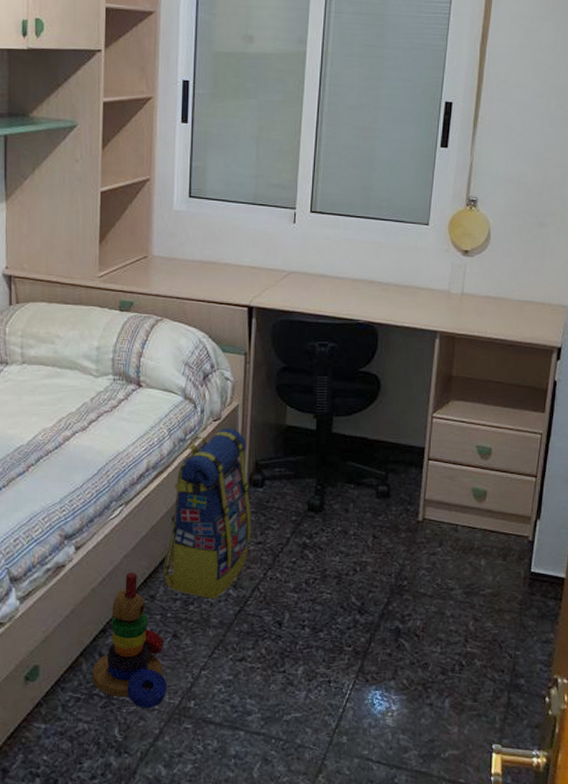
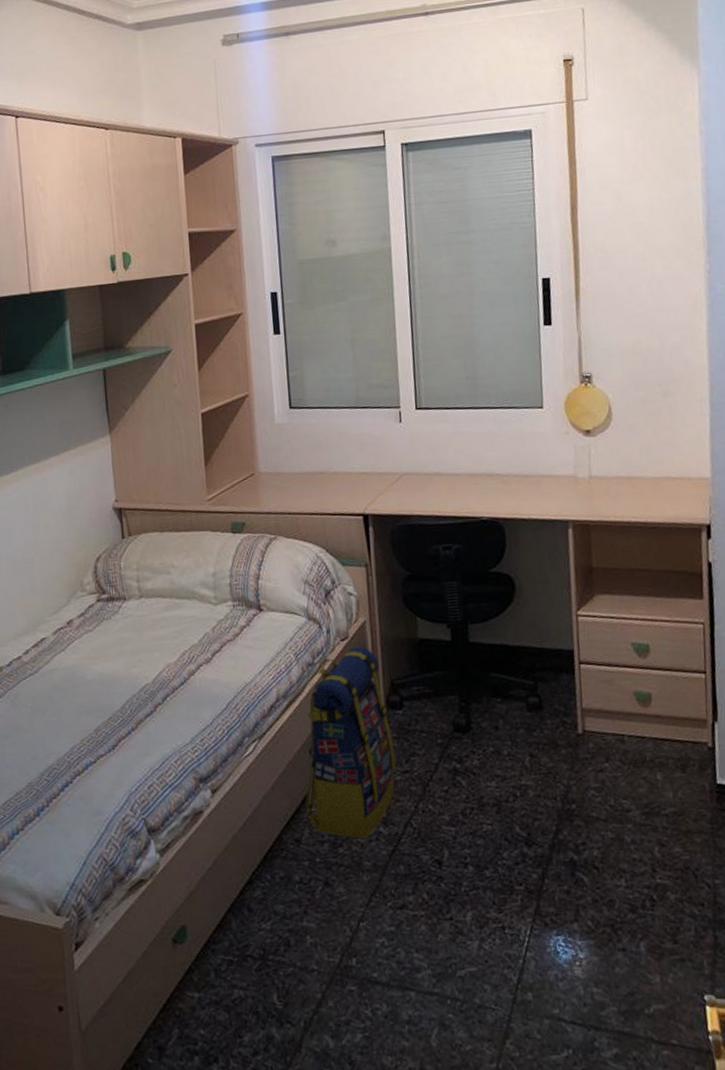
stacking toy: present [92,572,167,709] -> none [242,814,325,970]

